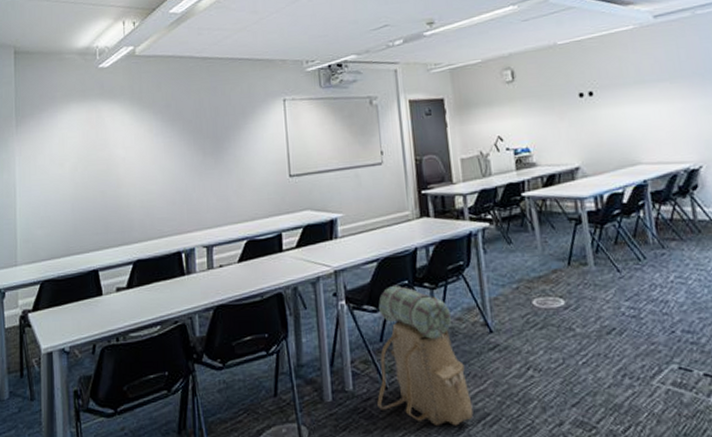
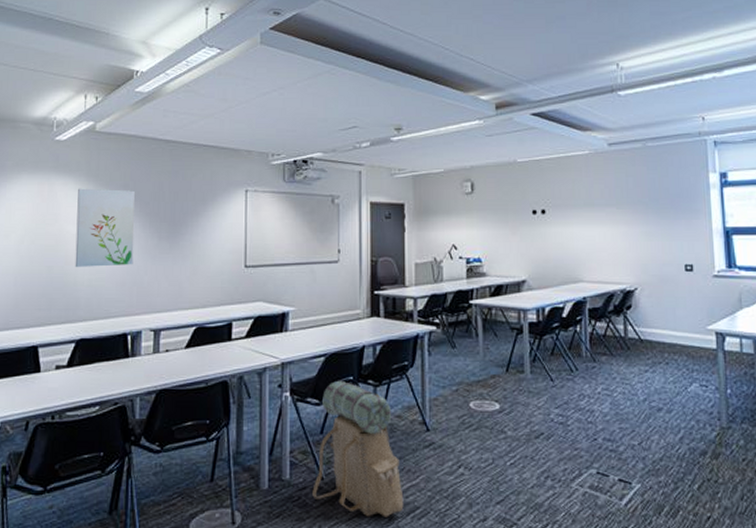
wall art: none [124,109,181,189] -> present [75,188,135,267]

